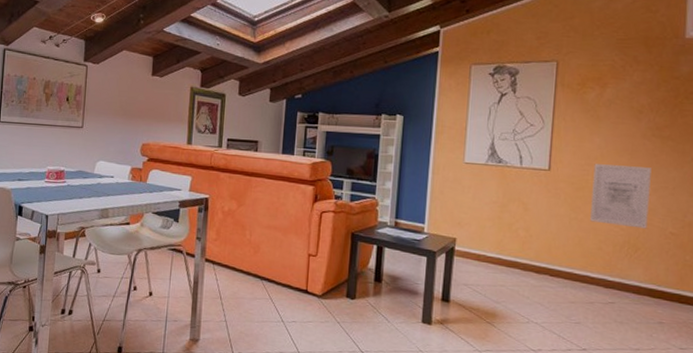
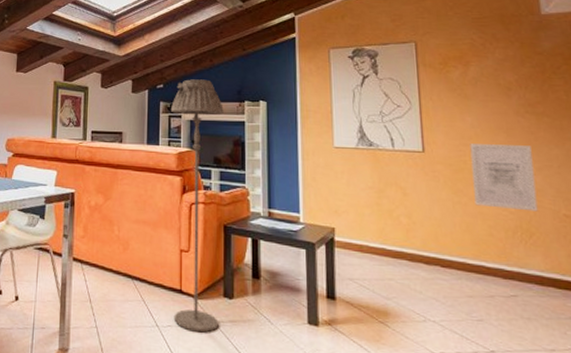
floor lamp: none [298,90,360,328] -> present [171,79,224,333]

